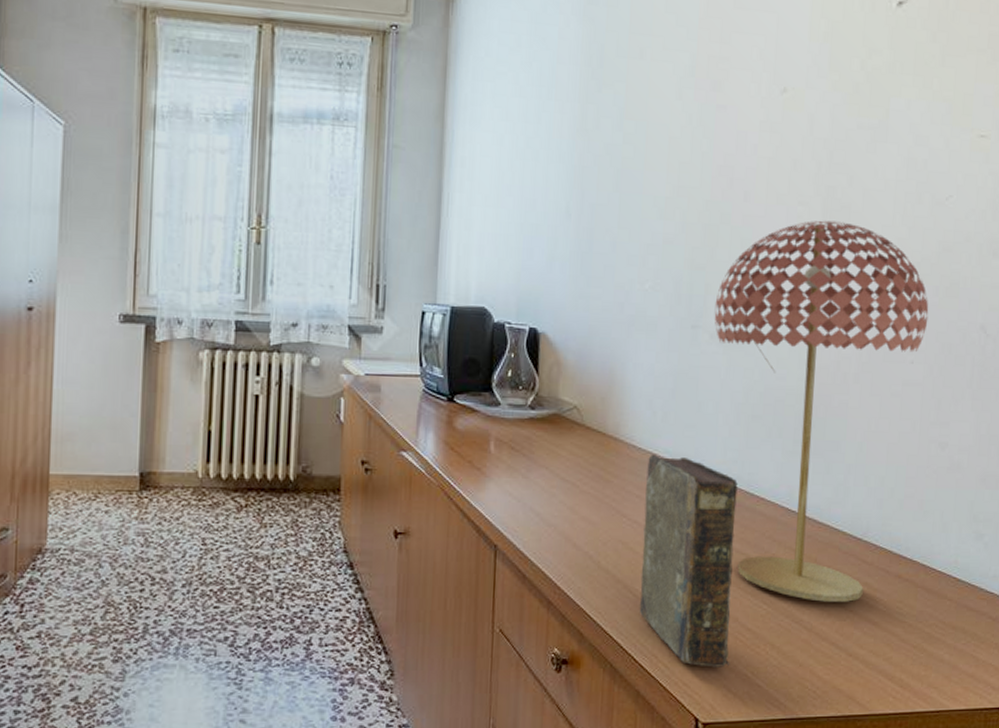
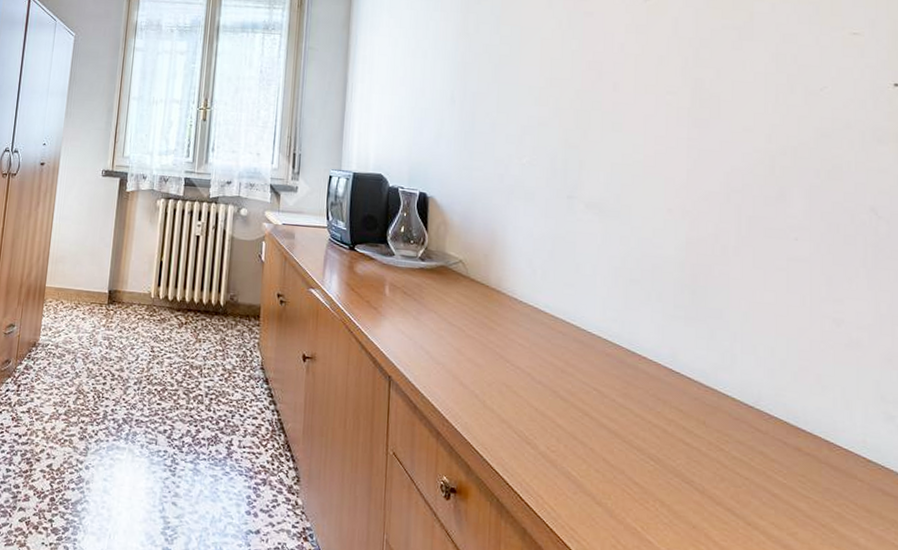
book: present [639,454,738,667] -> none [524,307,618,518]
table lamp: present [714,220,929,602] -> none [588,107,811,469]

